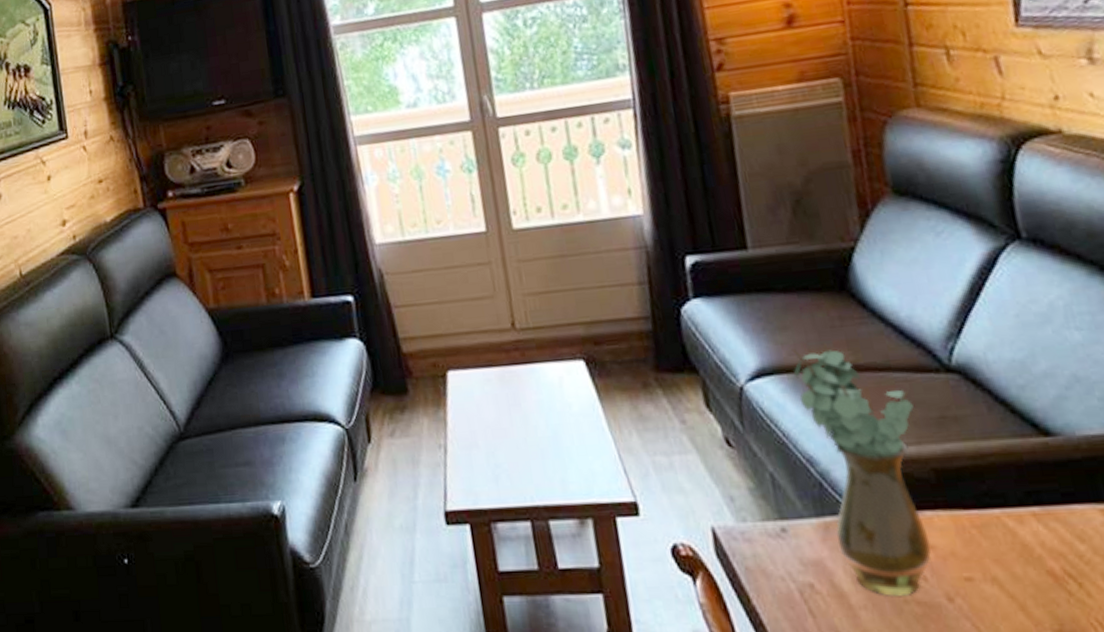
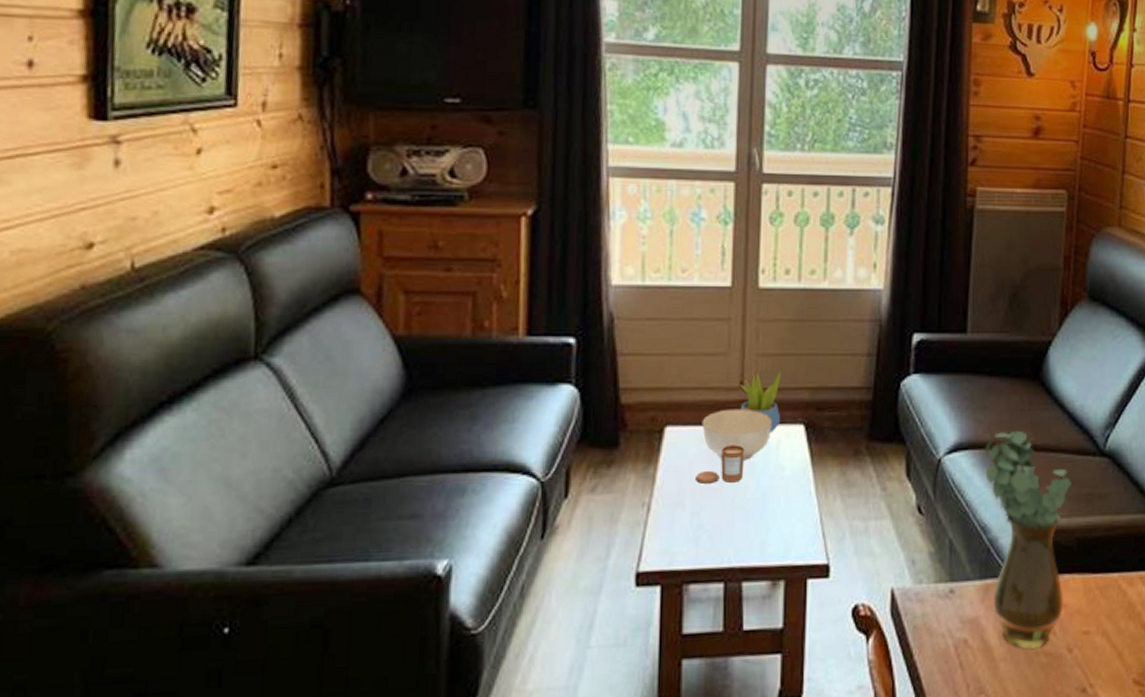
bowl: none [481,348,551,400] -> present [702,408,773,460]
candle: none [484,384,531,424] -> present [696,445,745,484]
succulent plant: none [511,307,559,372] -> present [739,369,781,434]

